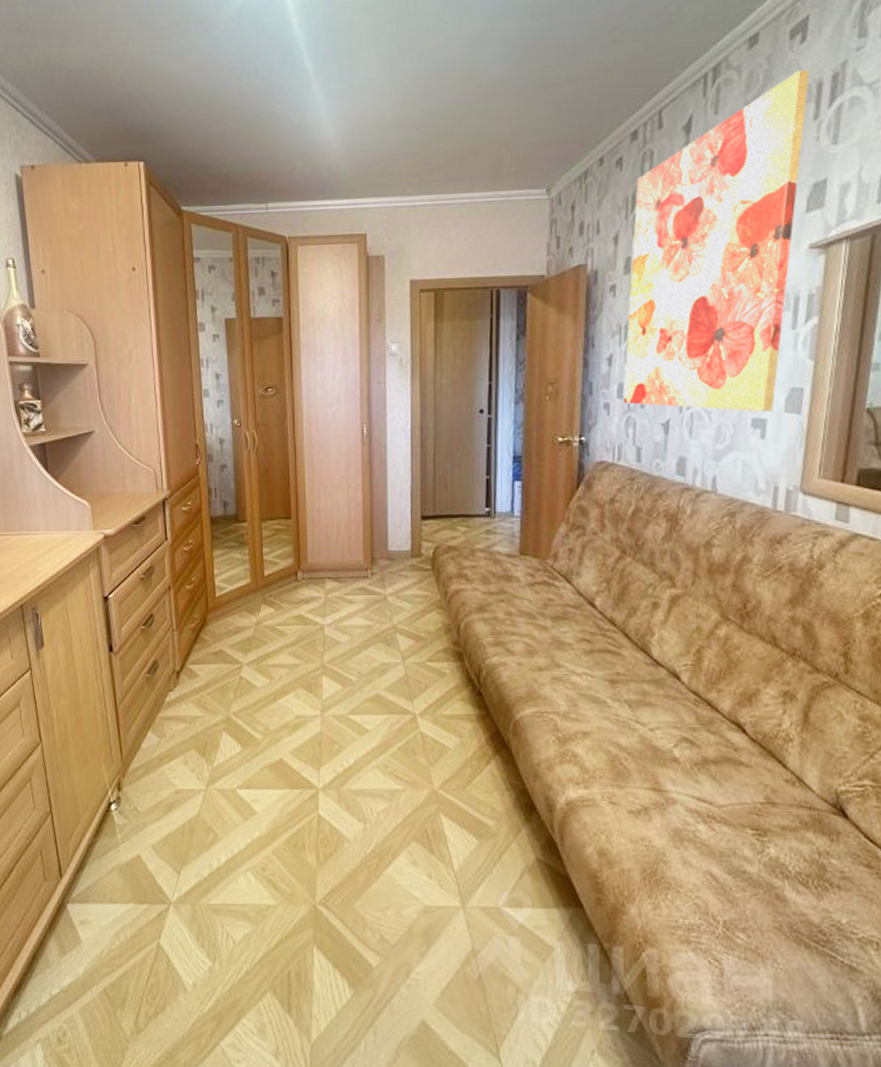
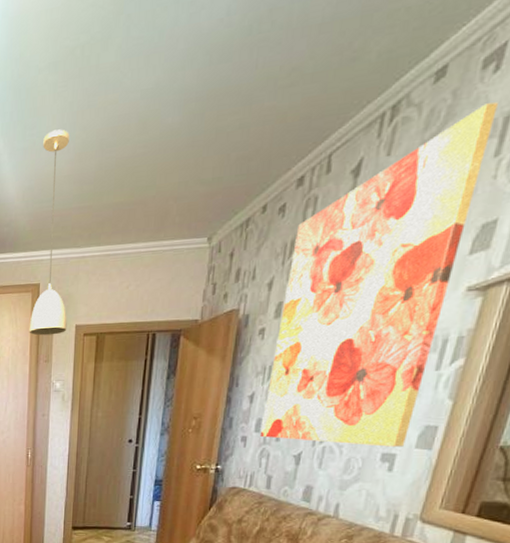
light fixture: none [357,72,400,292] -> present [29,129,69,336]

